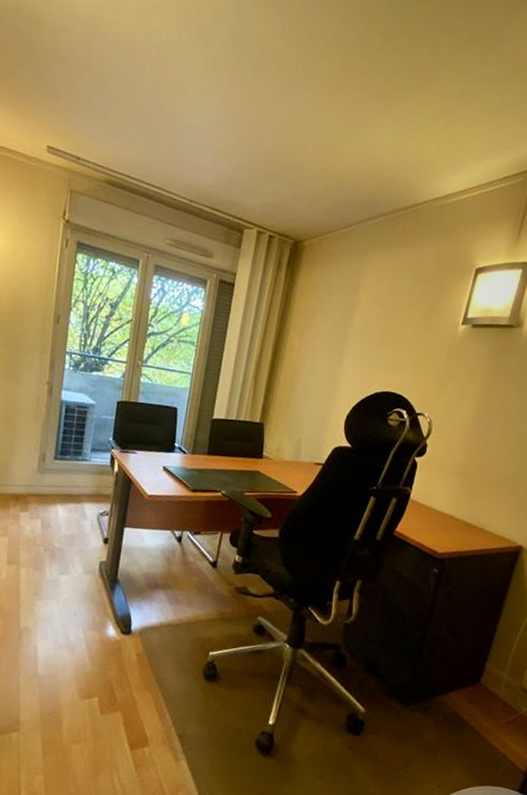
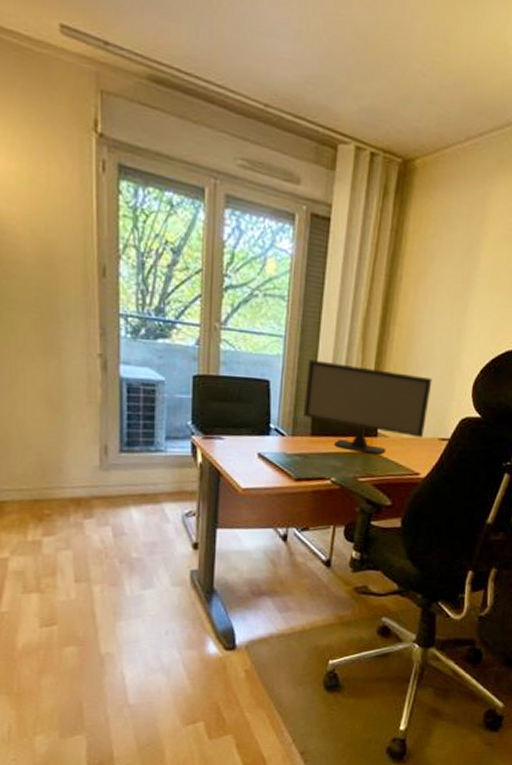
computer monitor: none [203,393,311,475] -> present [304,359,433,456]

